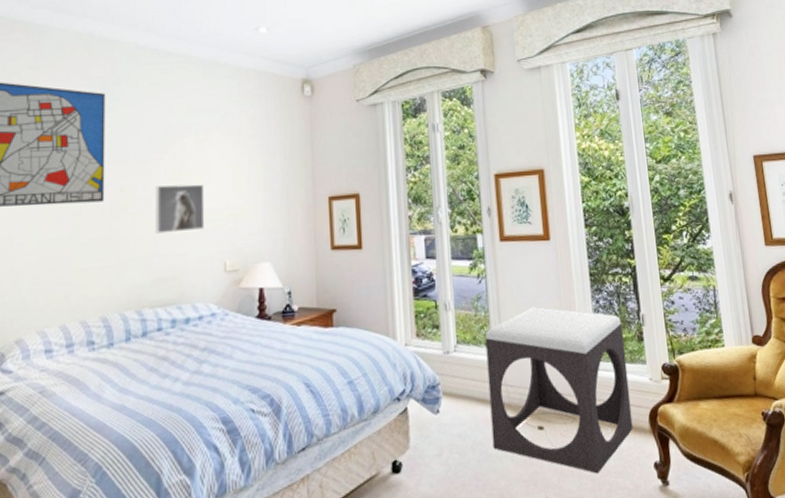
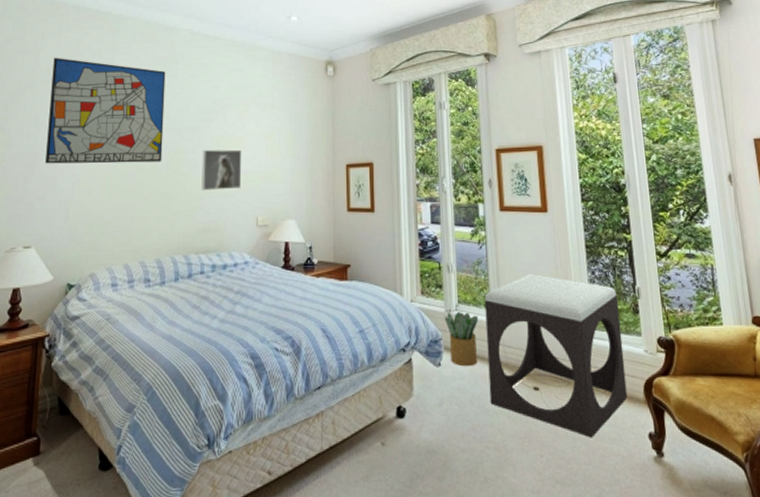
potted plant: none [442,352,480,412] -> present [444,311,479,367]

